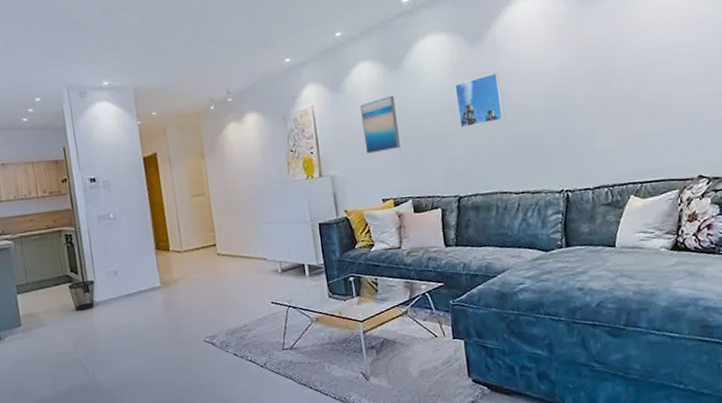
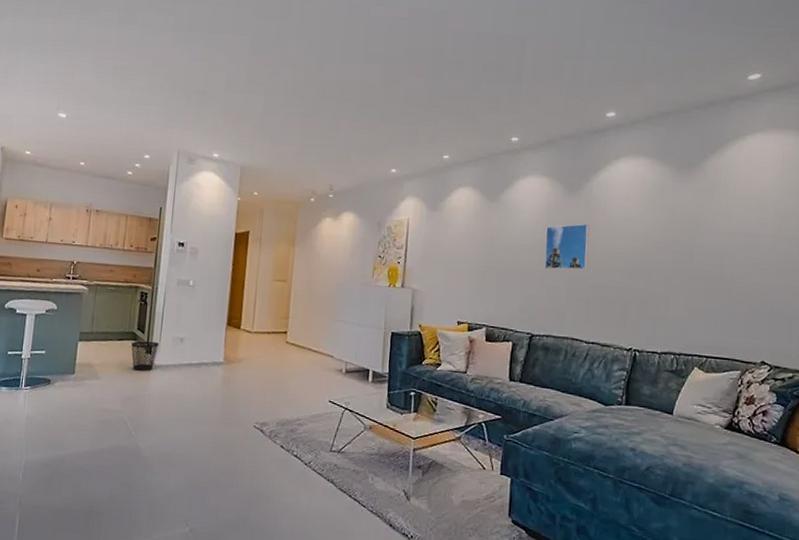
wall art: present [360,95,400,154] -> none [450,224,487,276]

